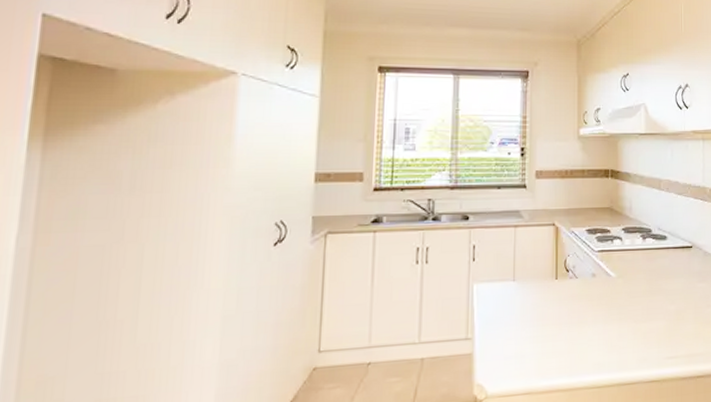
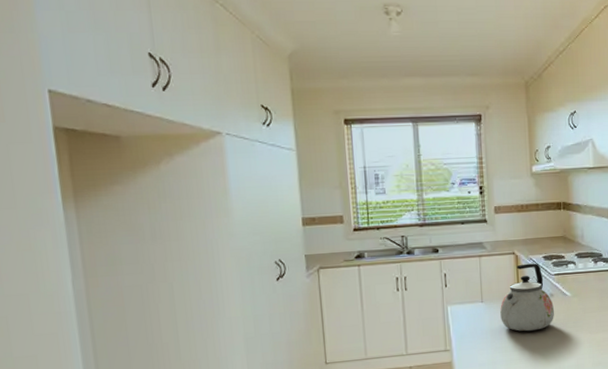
kettle: none [534,237,597,318] -> present [500,263,555,332]

